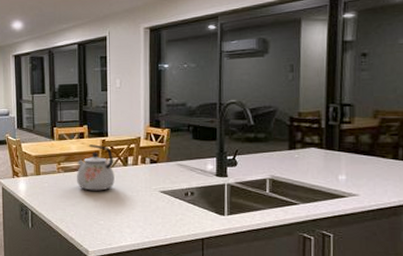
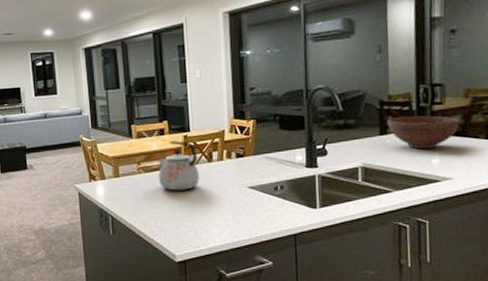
fruit bowl: none [297,134,367,166] -> present [387,115,460,149]

